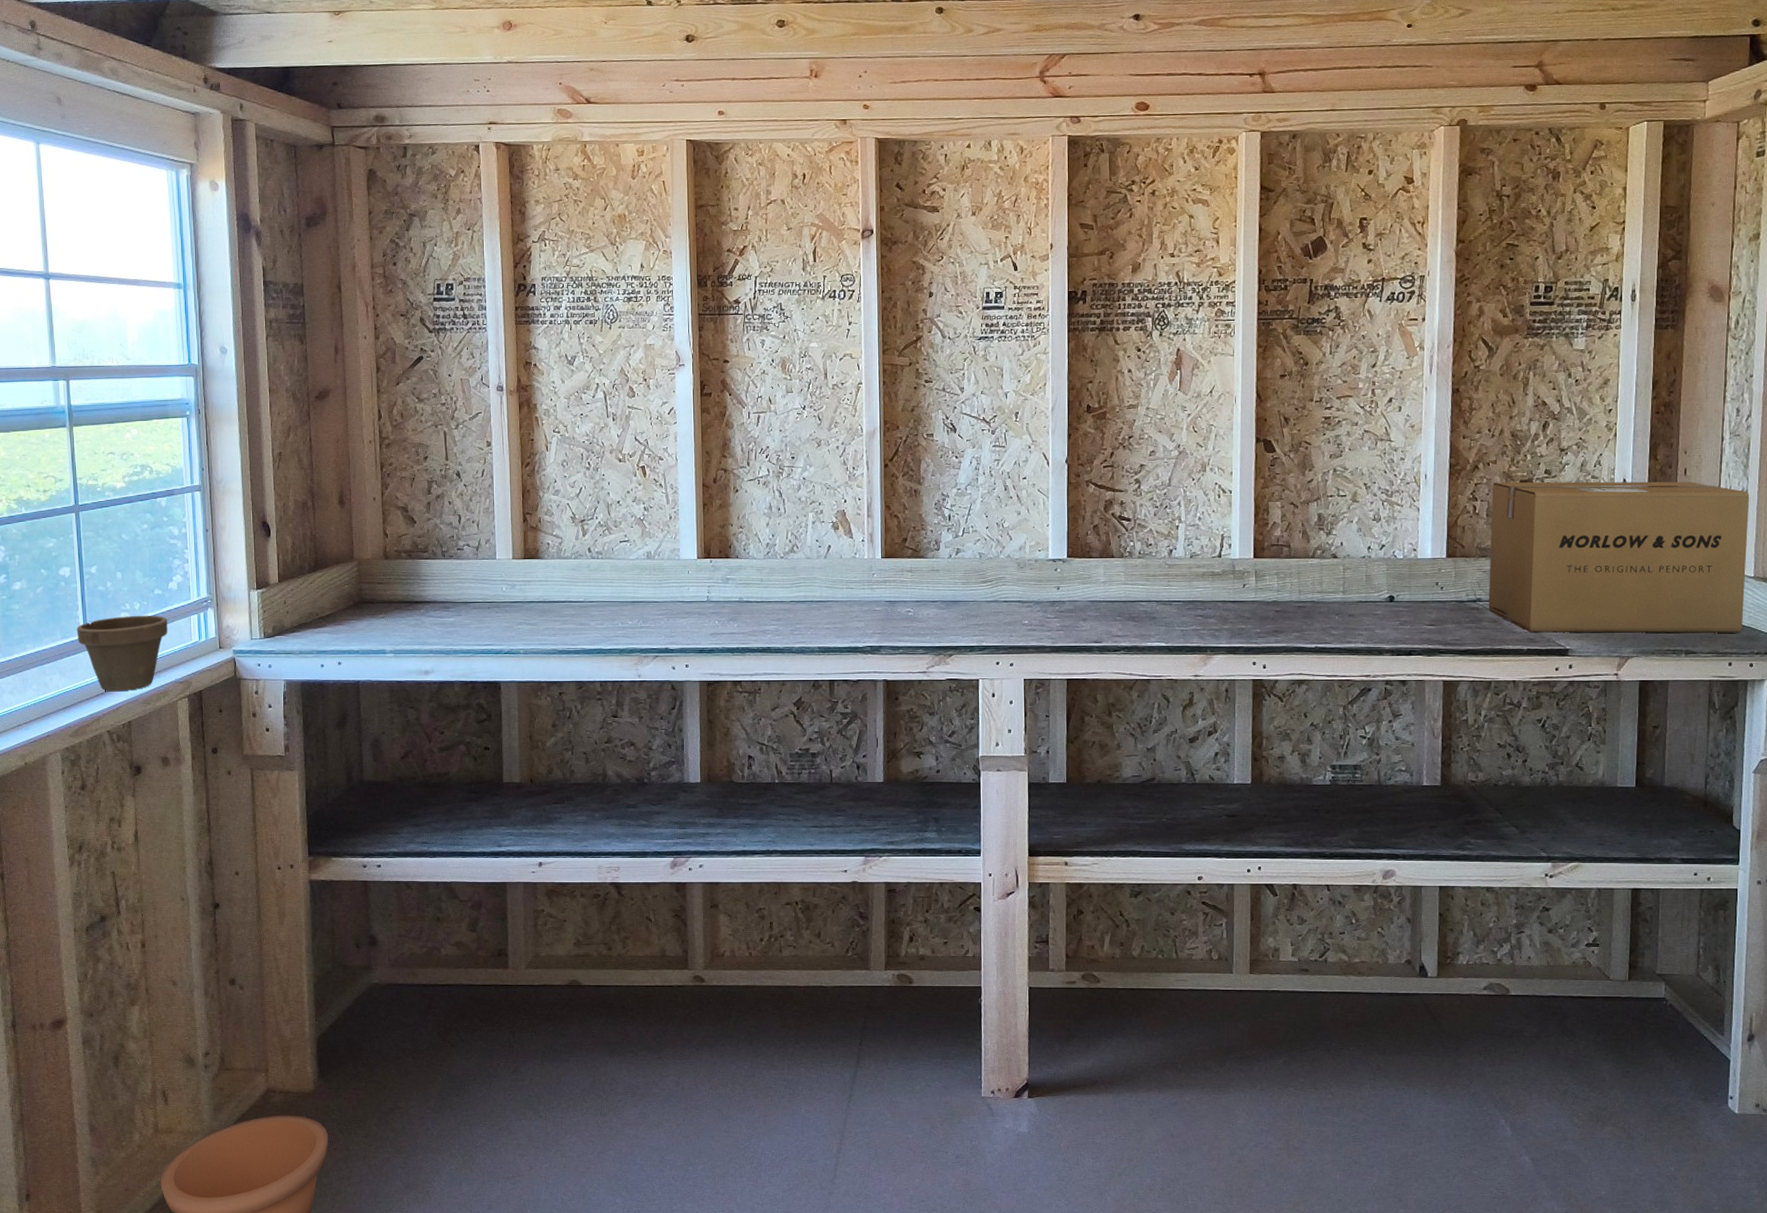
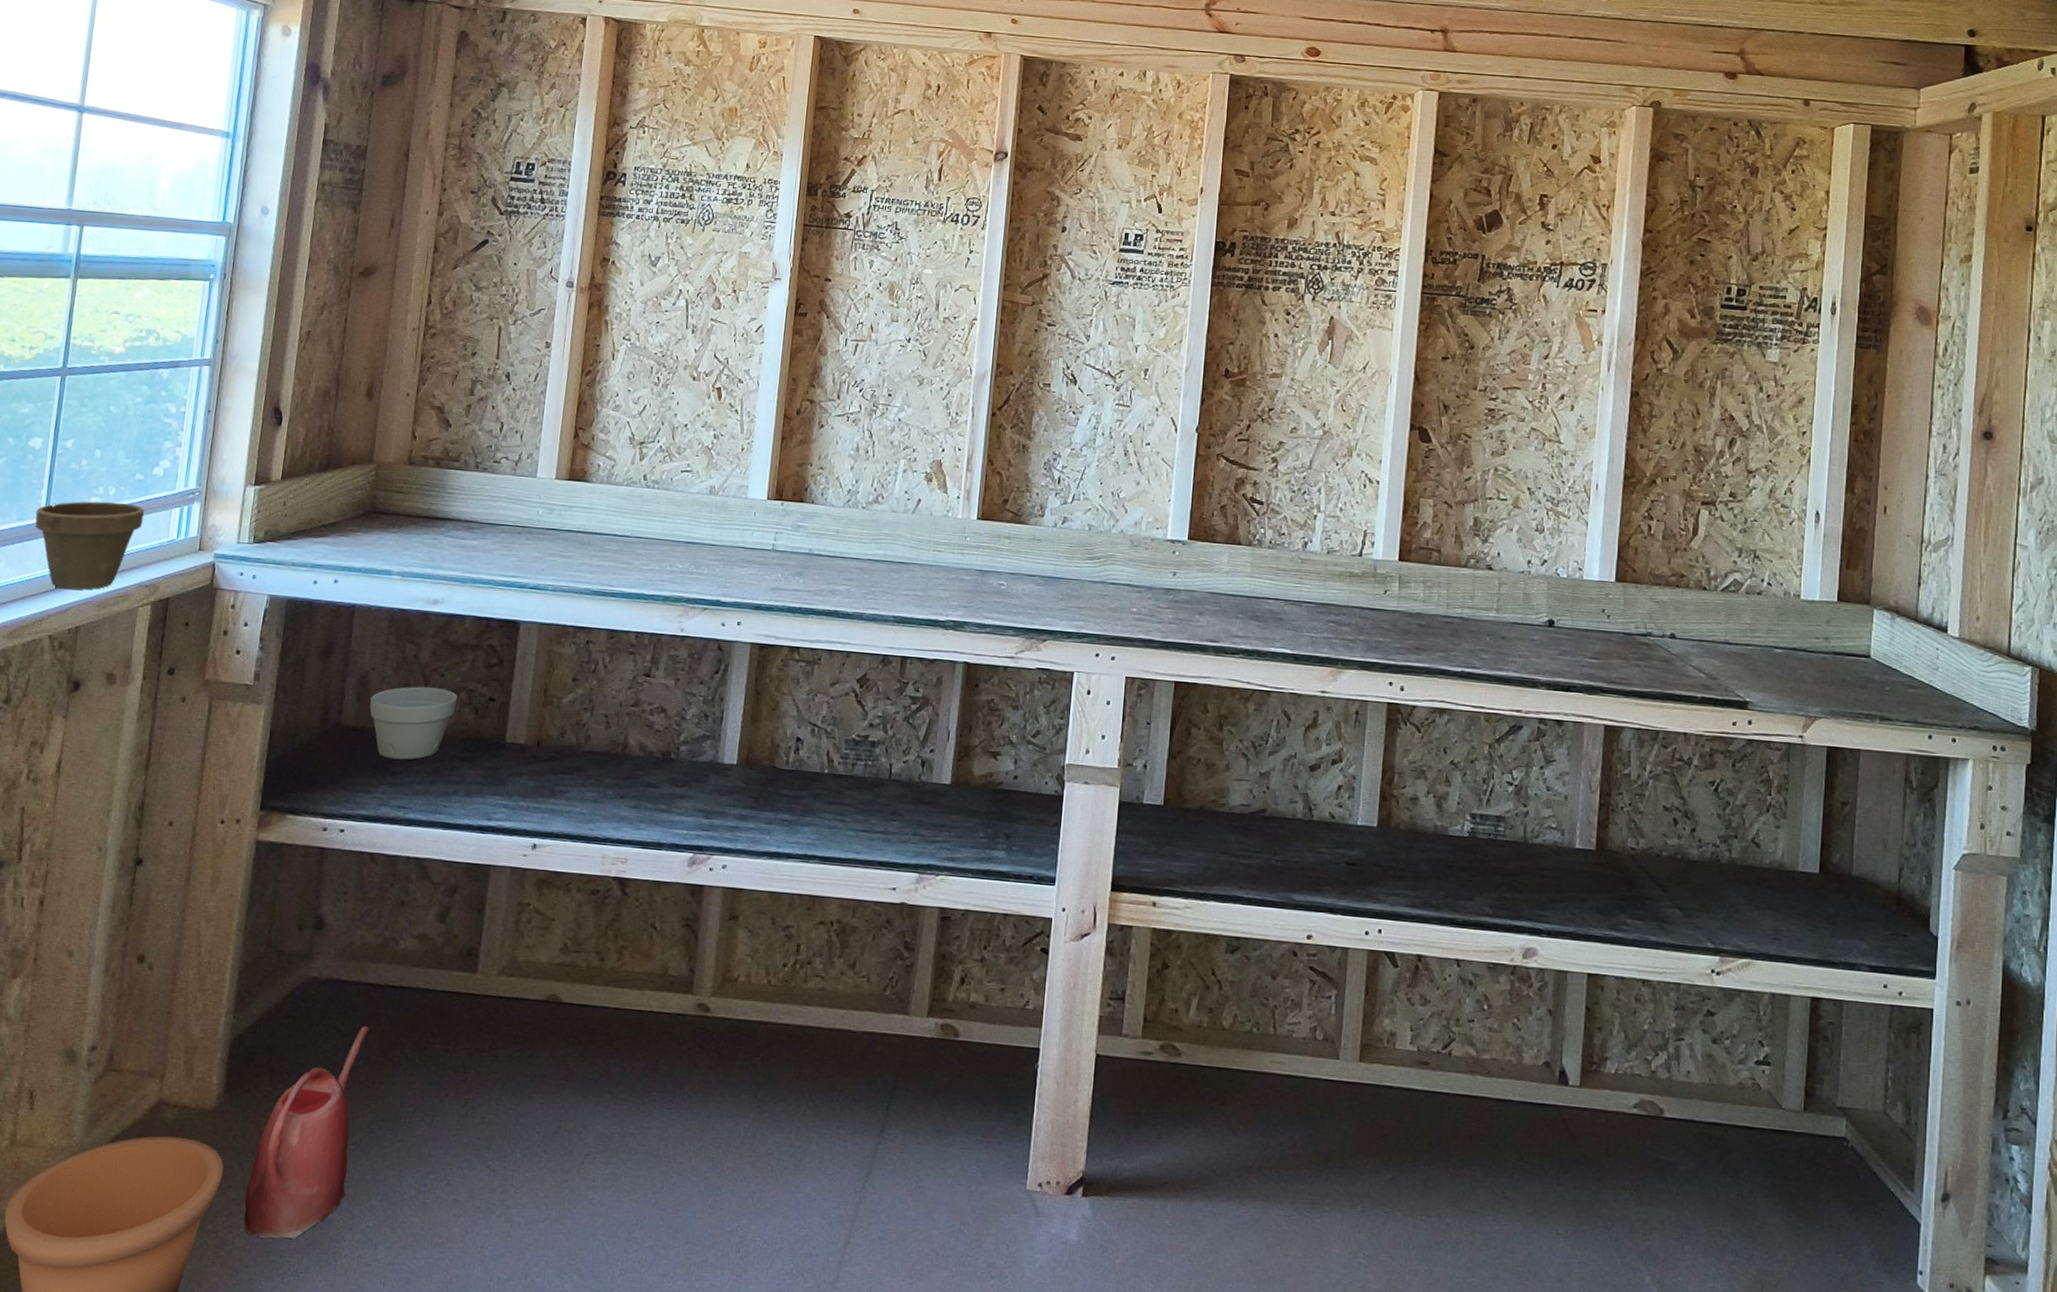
watering can: none [349,1018,431,1185] -> present [244,1026,369,1239]
flower pot: none [385,743,457,805] -> present [369,686,457,760]
box: present [1488,481,1750,633] -> none [1659,500,1956,701]

